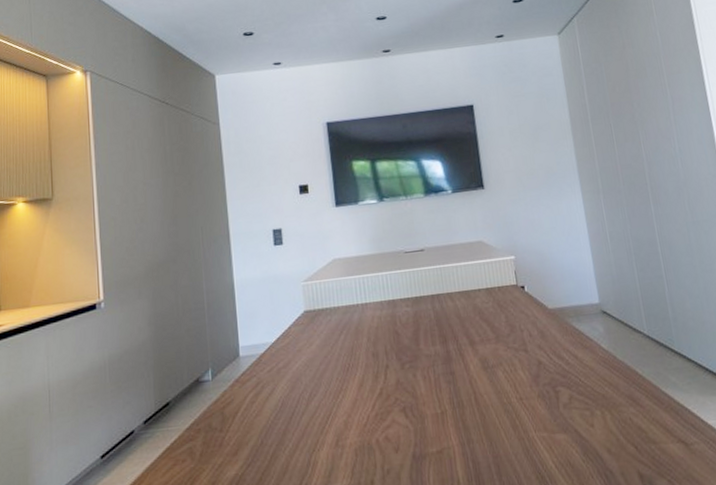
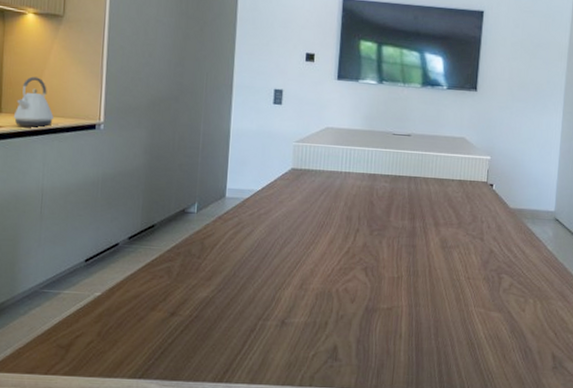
kettle: none [12,266,53,322] -> present [13,76,54,128]

